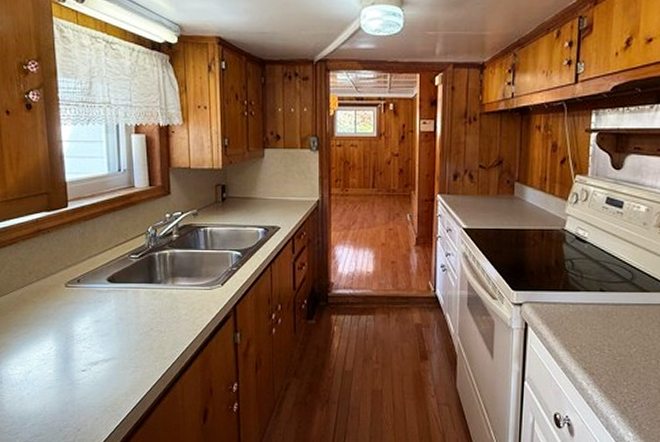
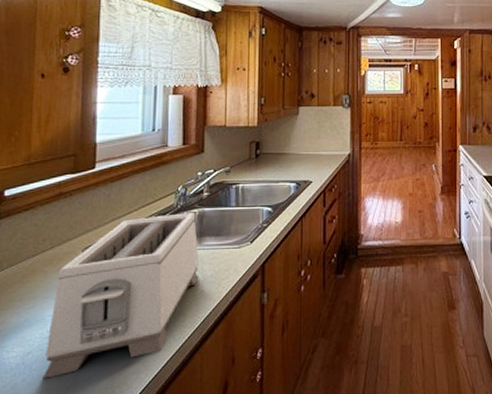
toaster: none [43,254,175,394] -> present [42,213,199,379]

